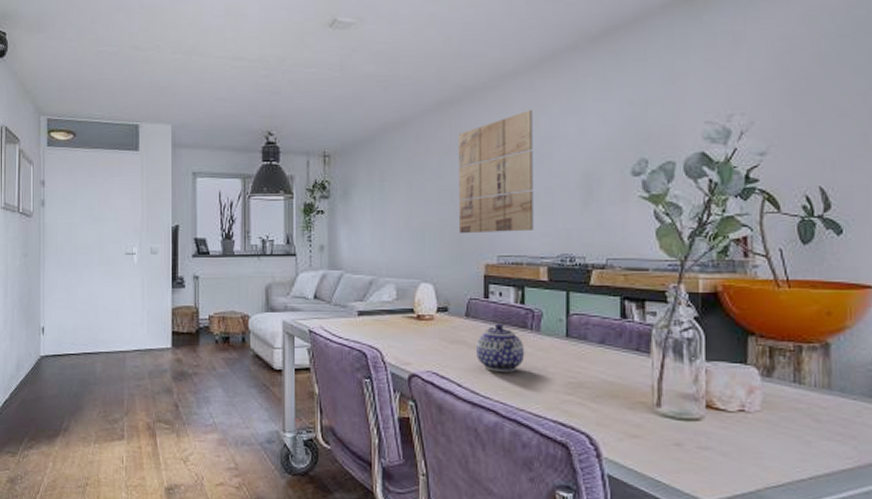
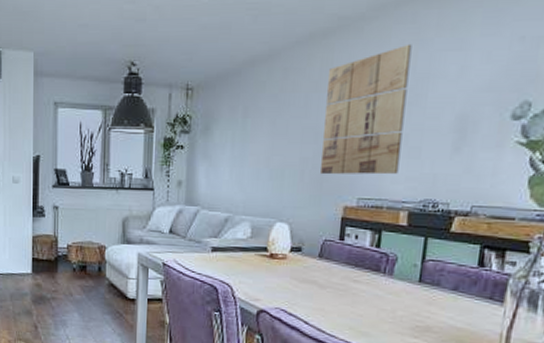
teapot: present [475,323,525,372] -> none [325,265,376,313]

